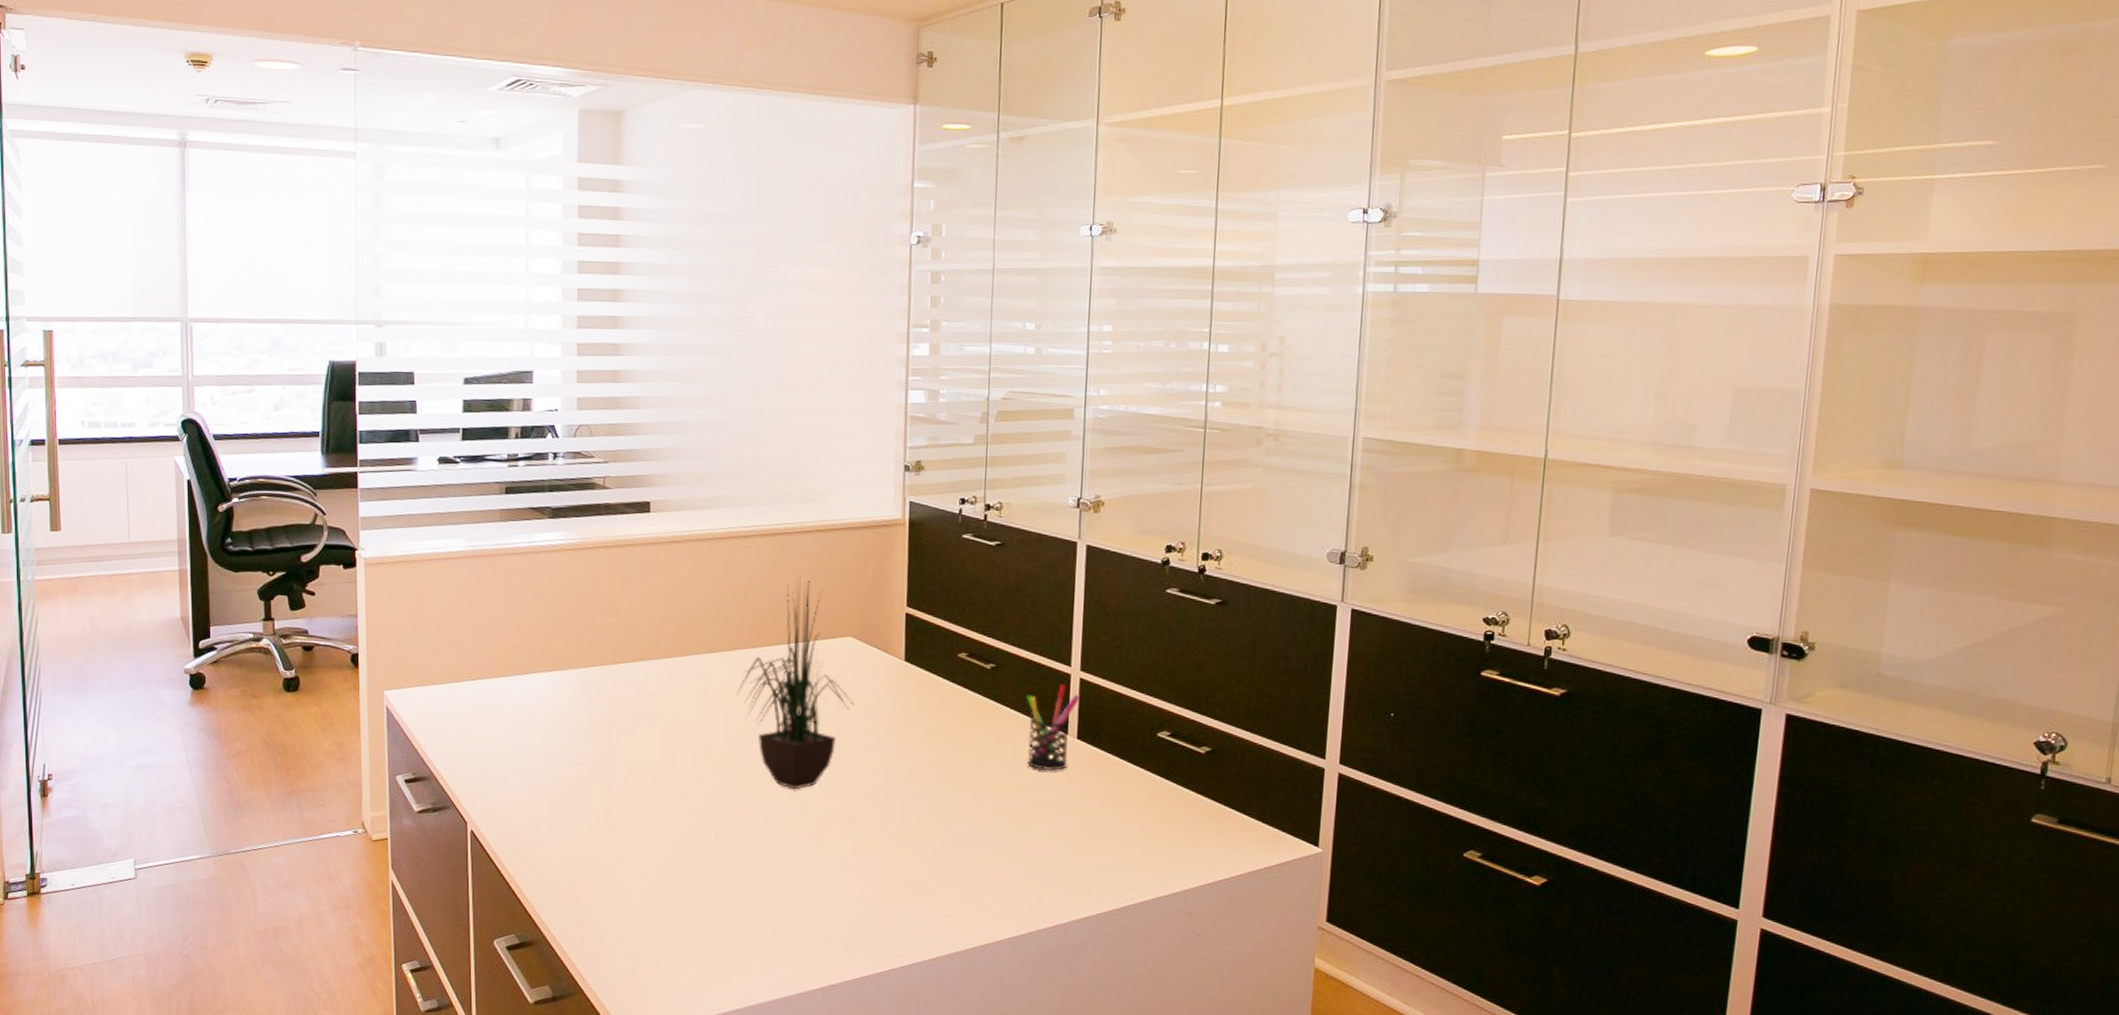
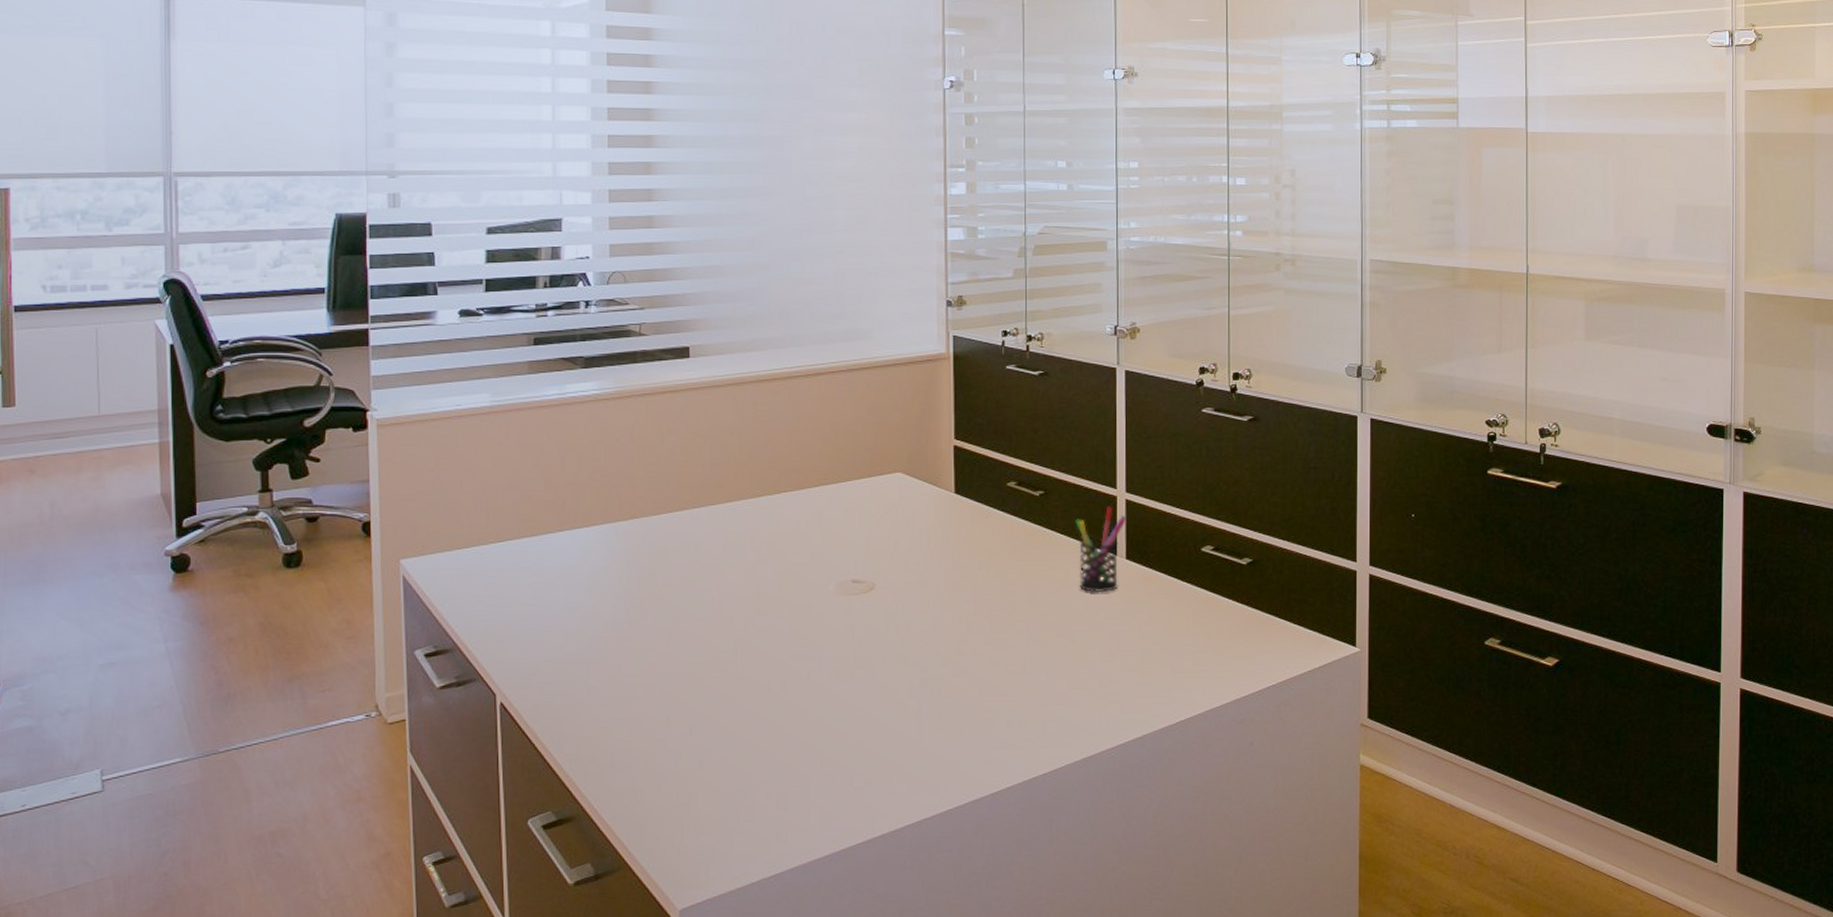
potted plant: present [735,579,855,790] -> none [784,417,906,631]

